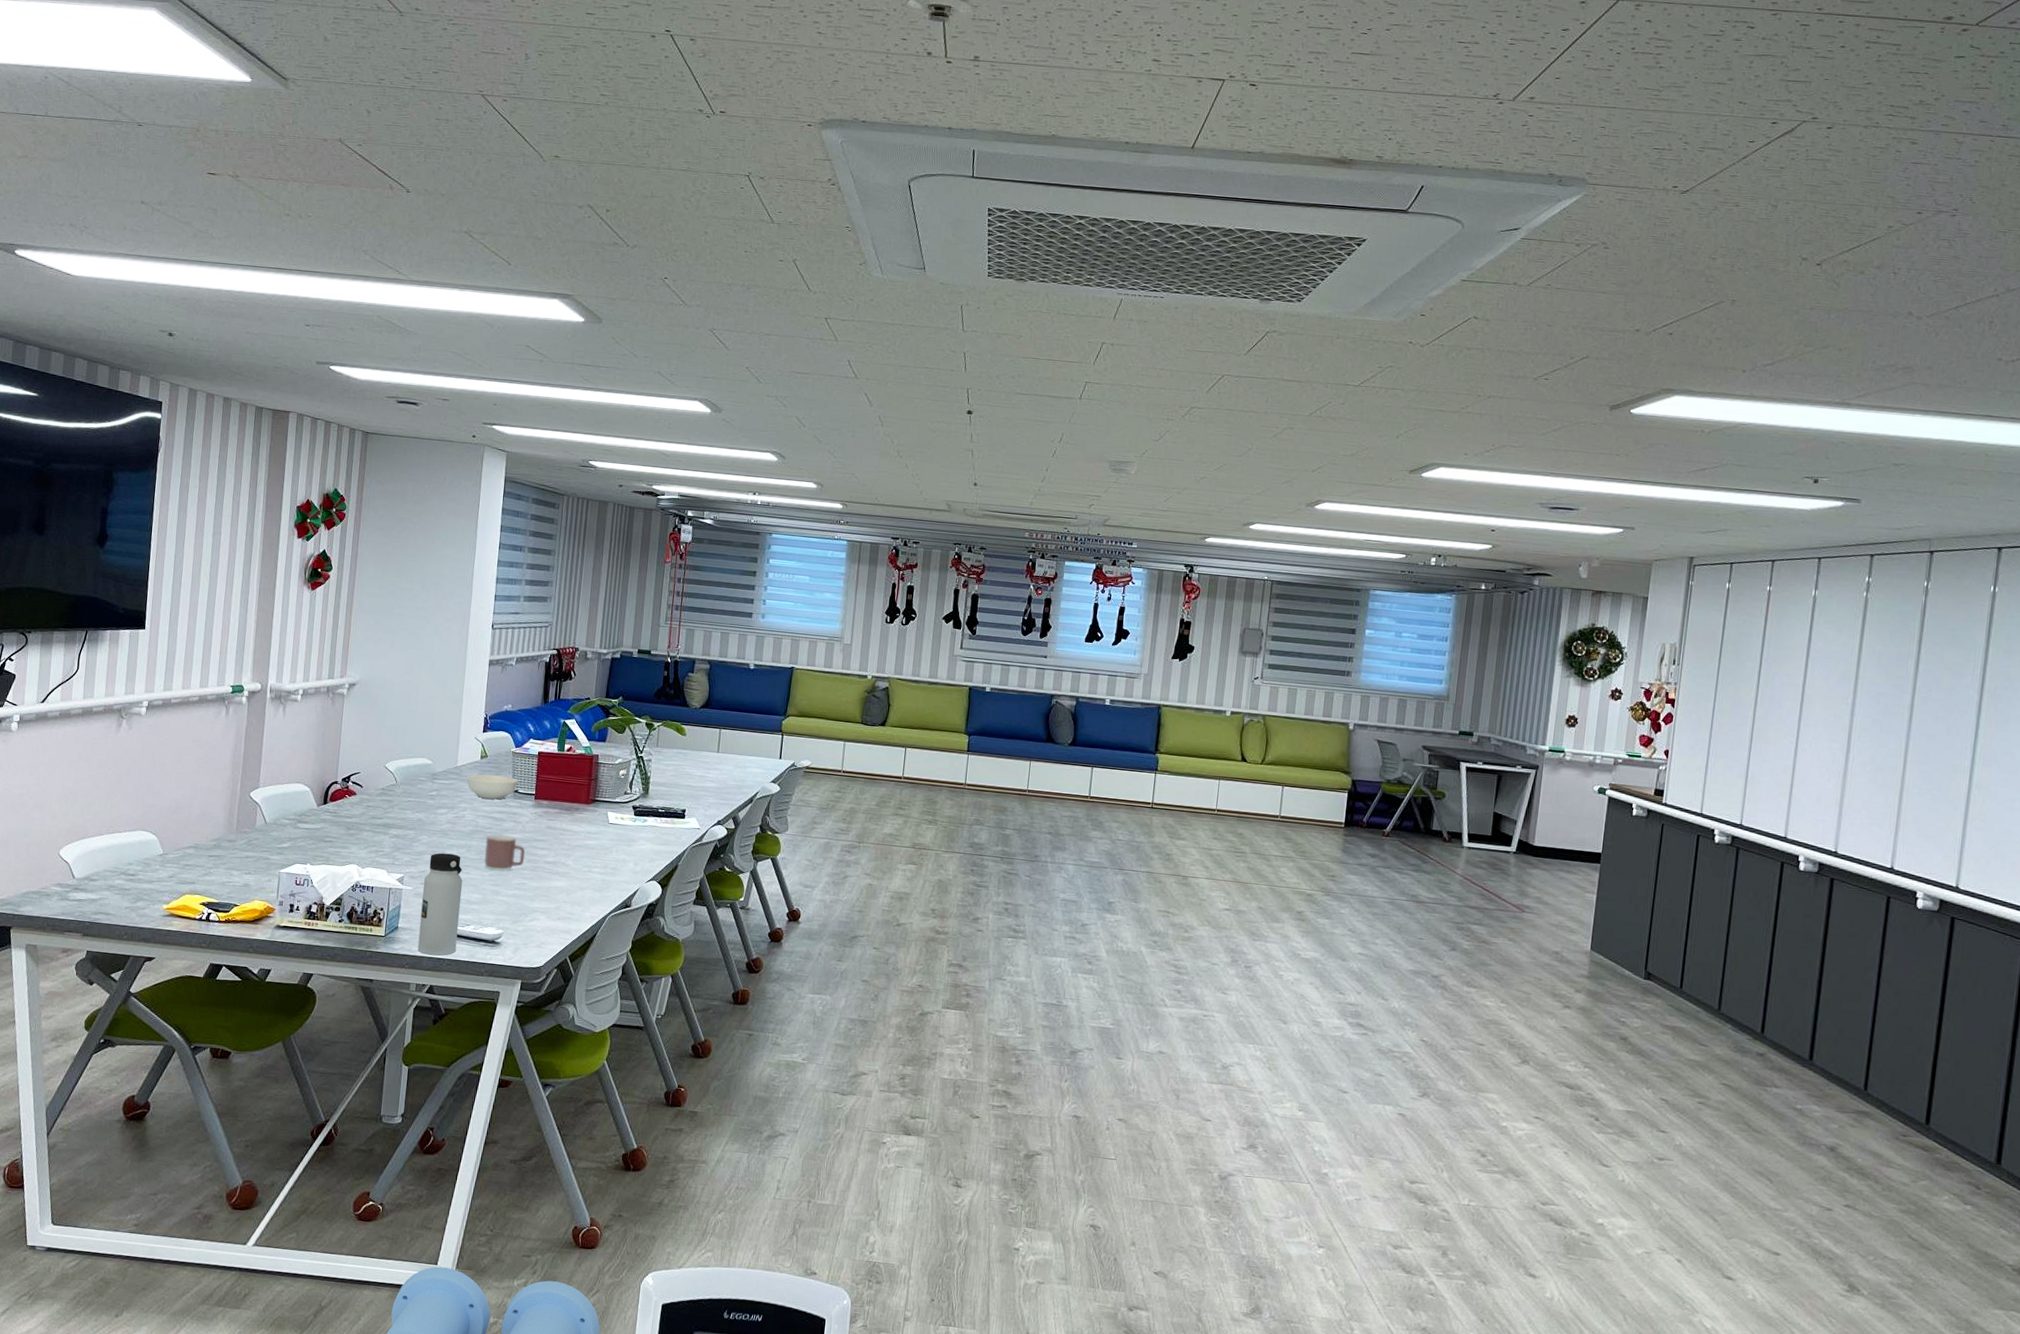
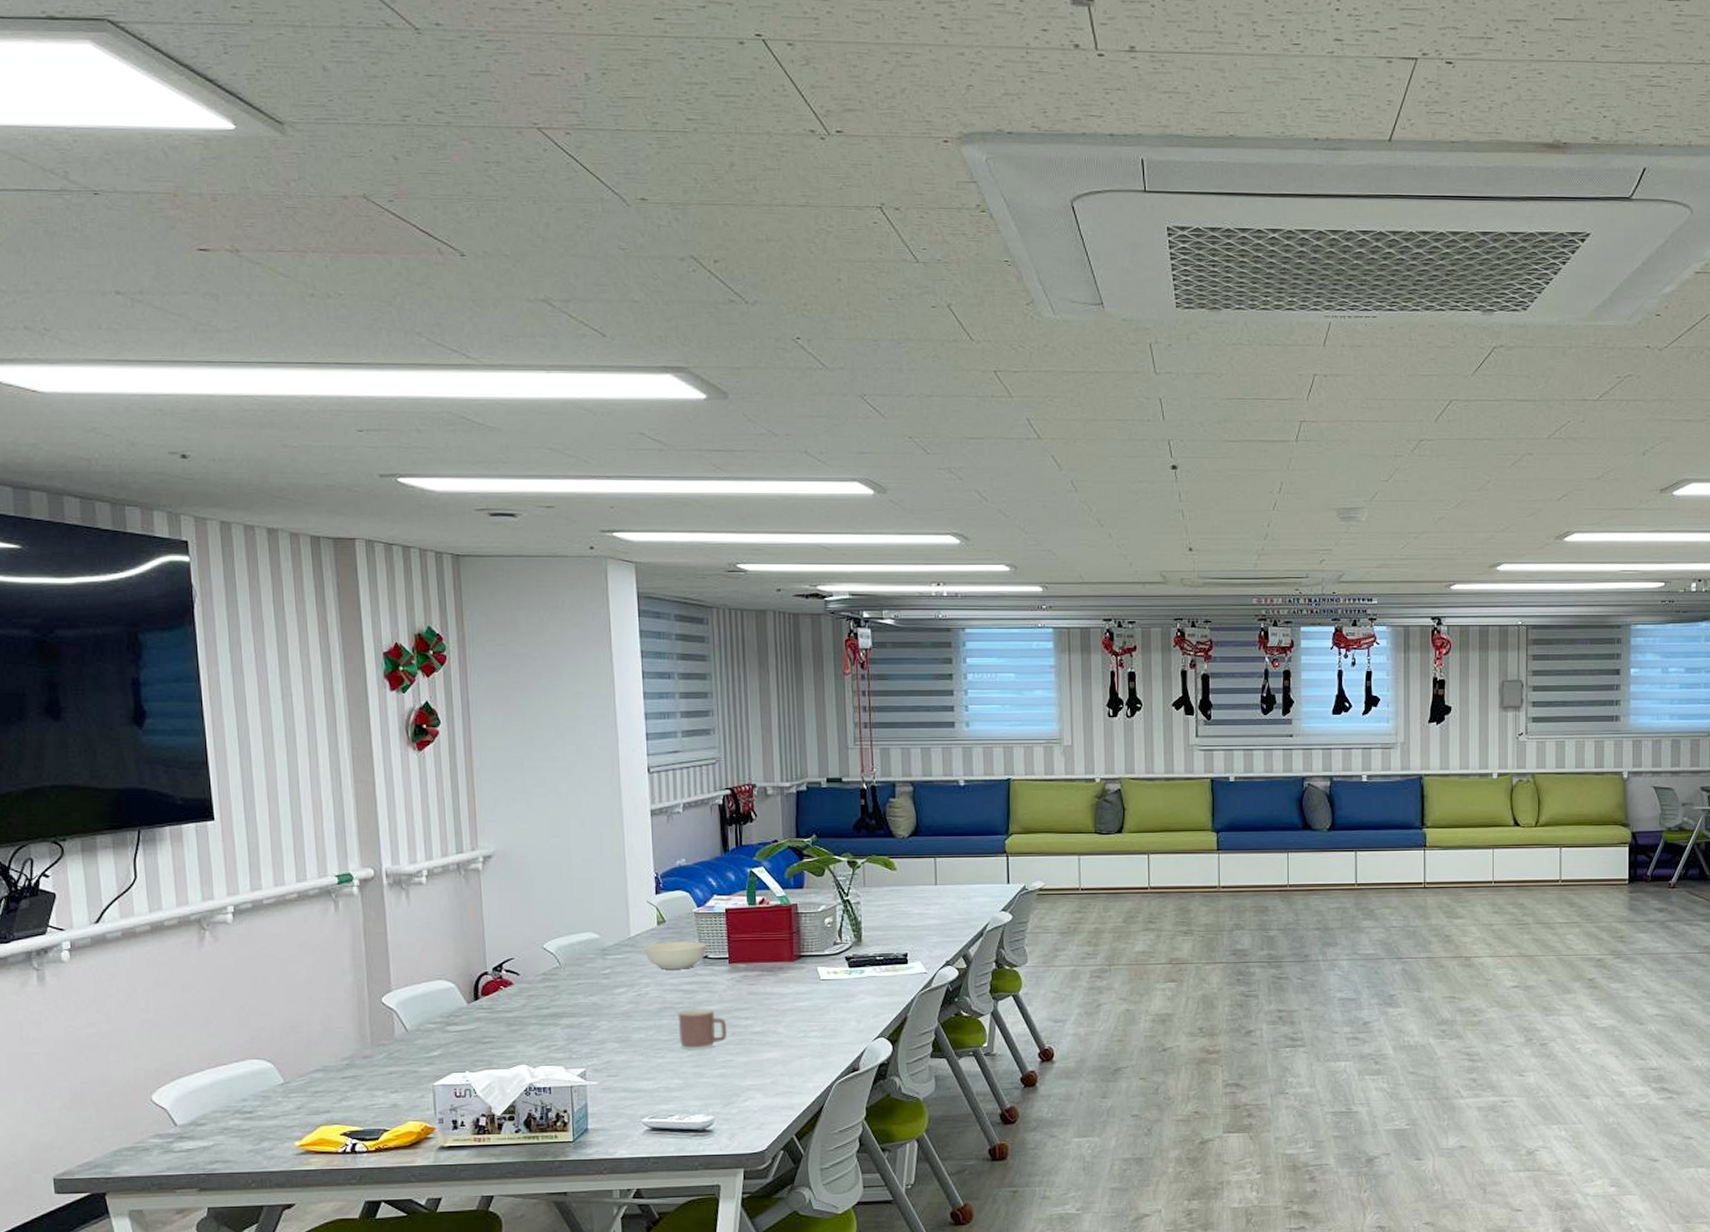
water bottle: present [417,852,463,956] -> none [610,1037,661,1156]

